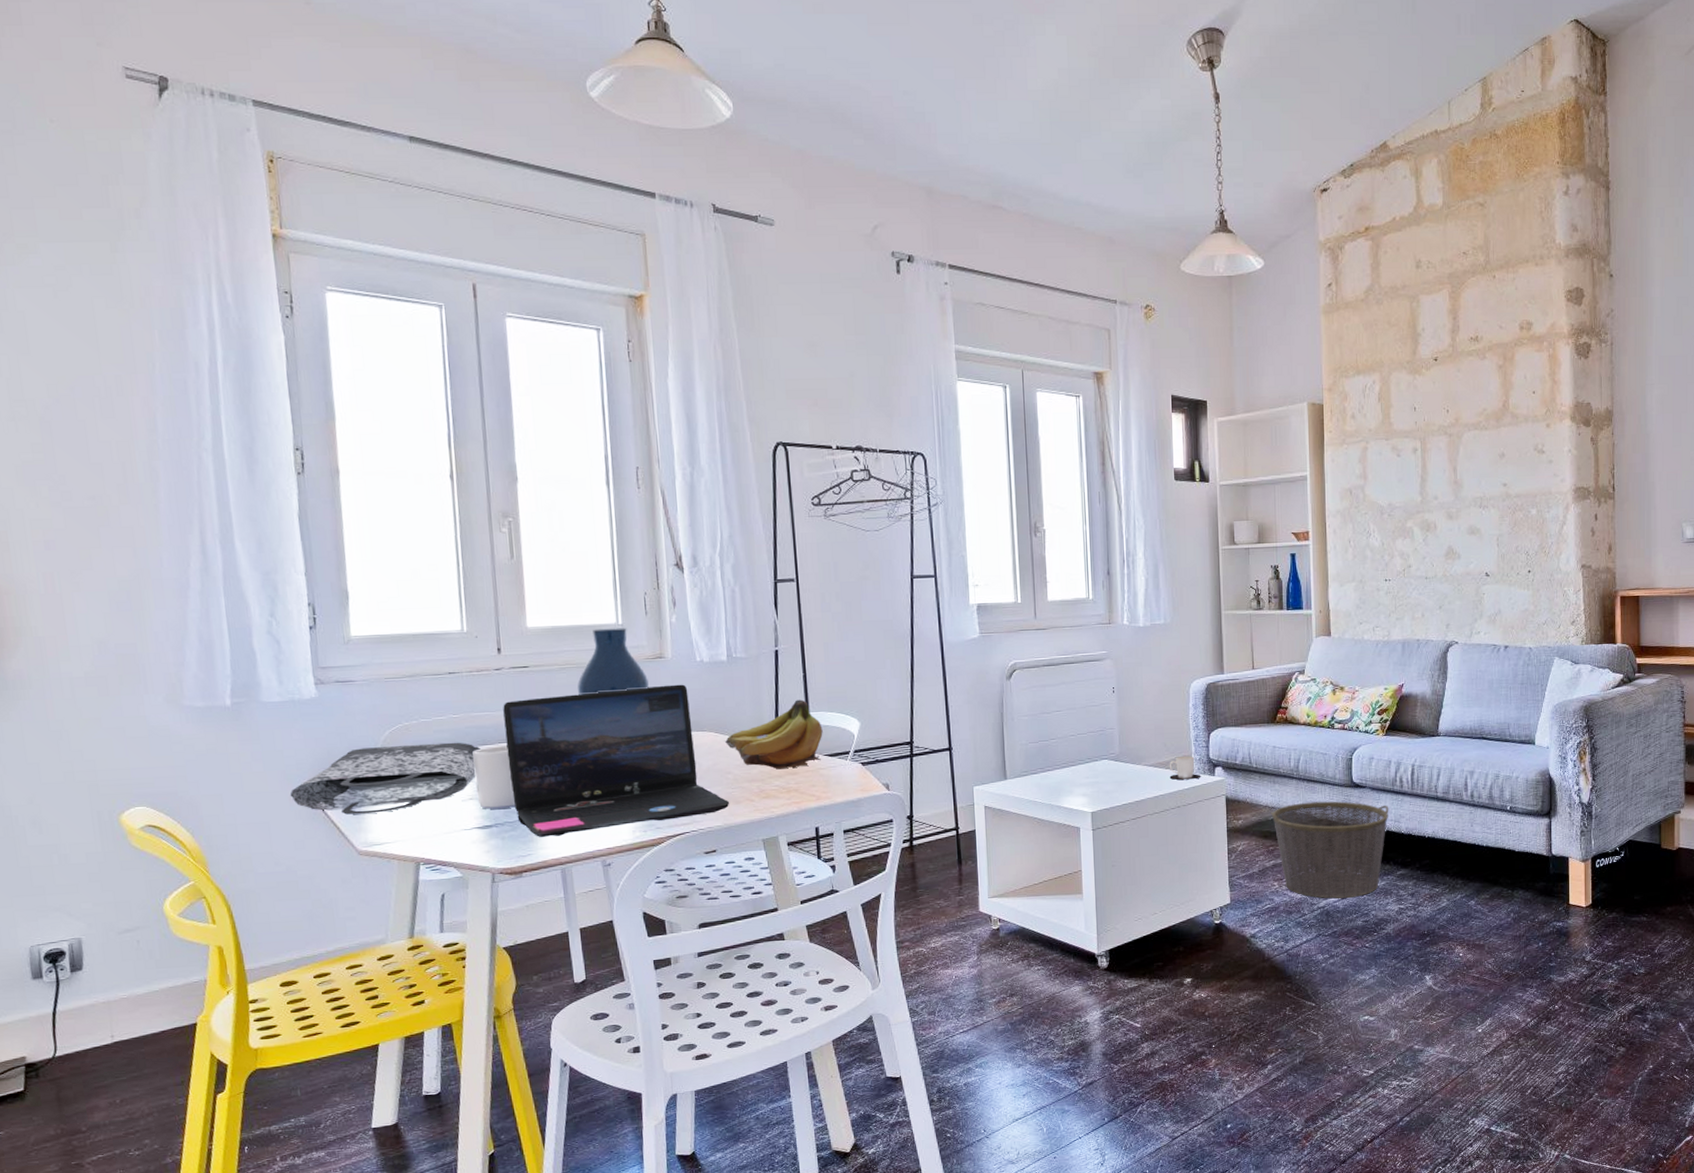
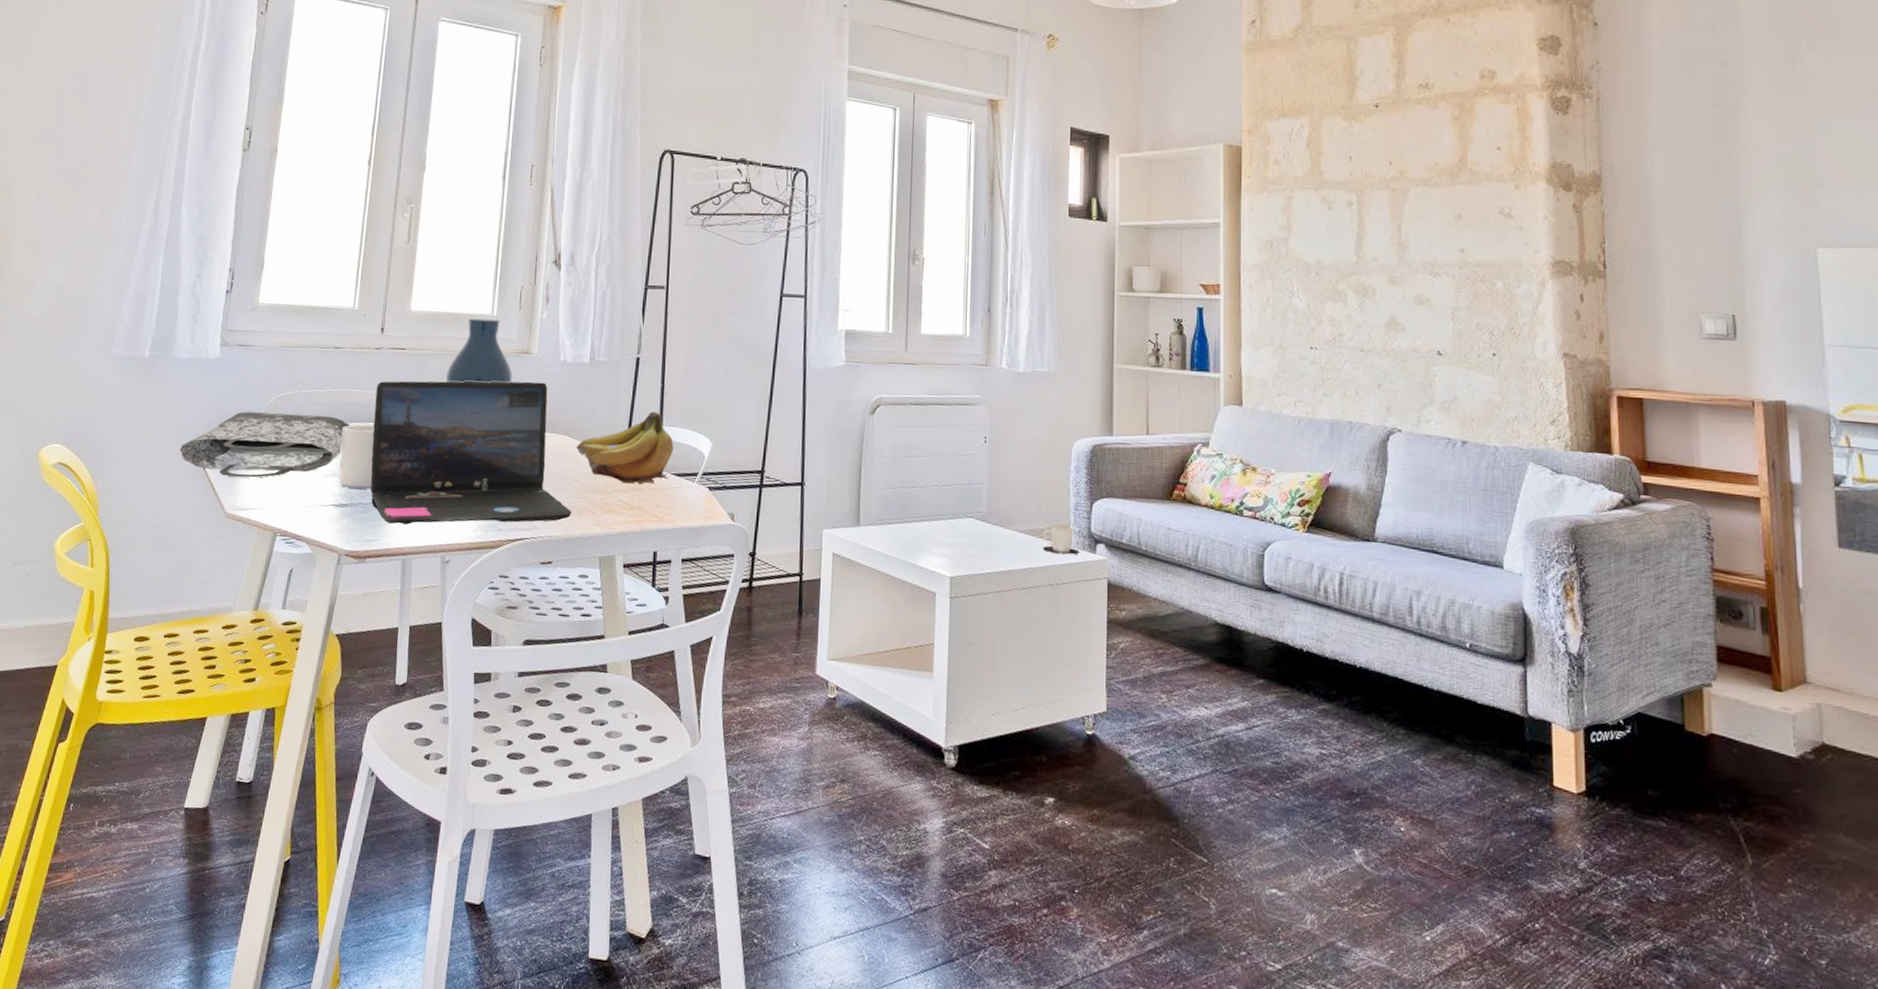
basket: present [1270,801,1389,899] -> none [1160,600,1310,730]

